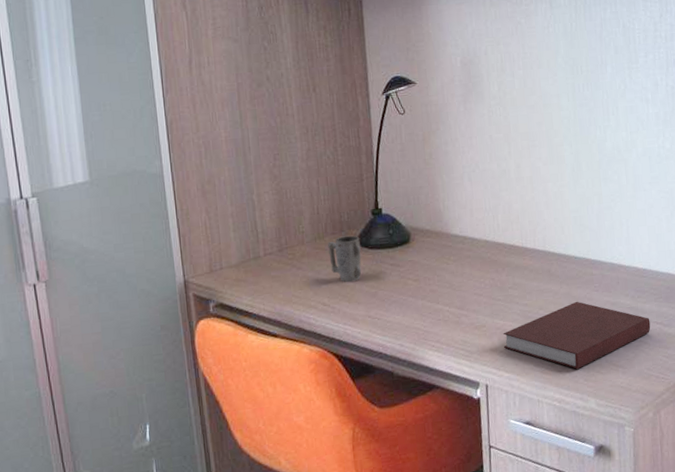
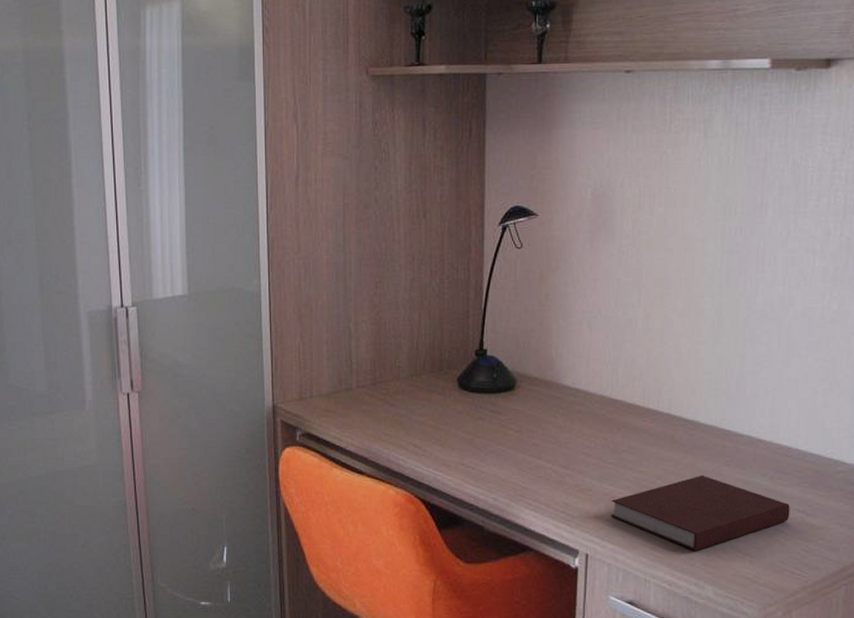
mug: present [327,235,362,283] -> none [424,375,460,426]

